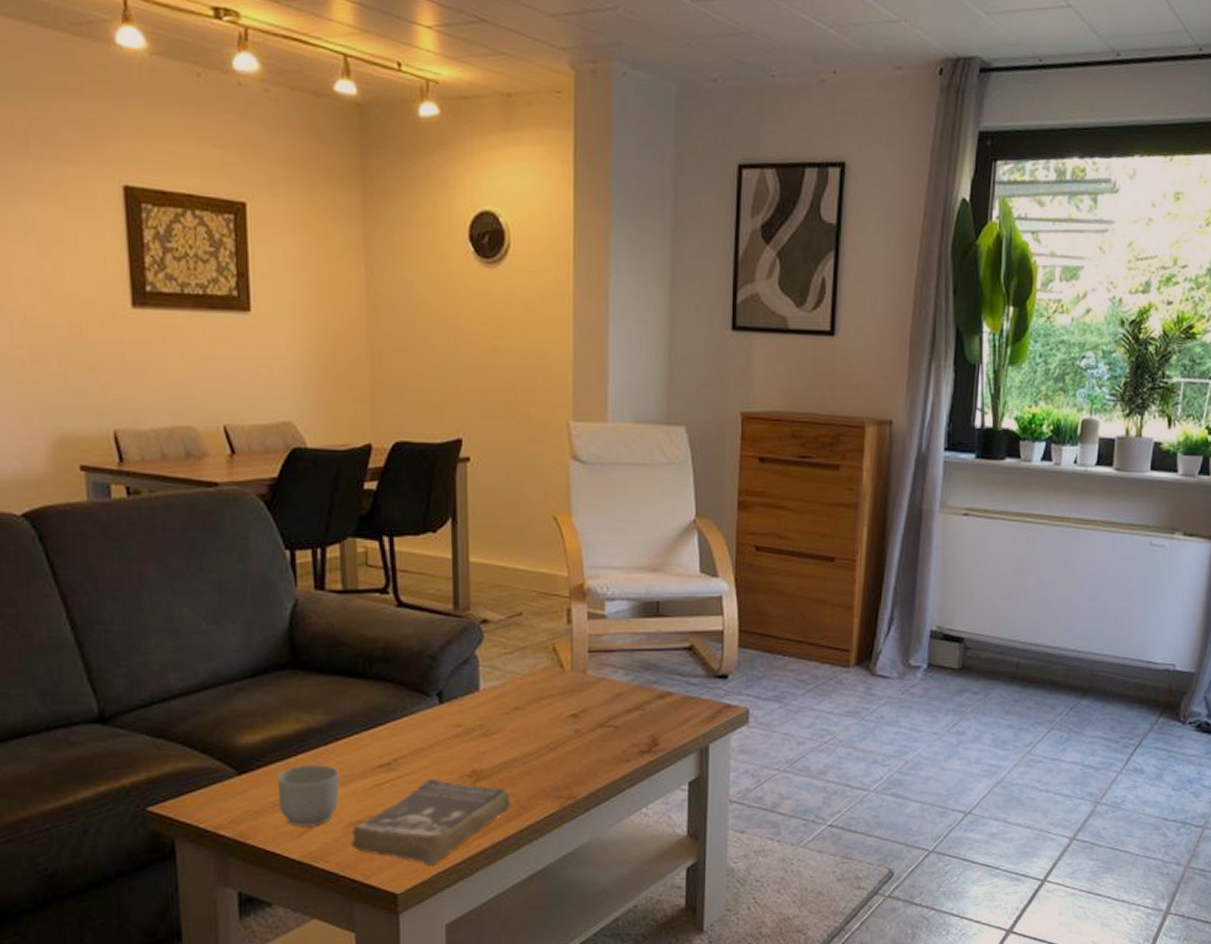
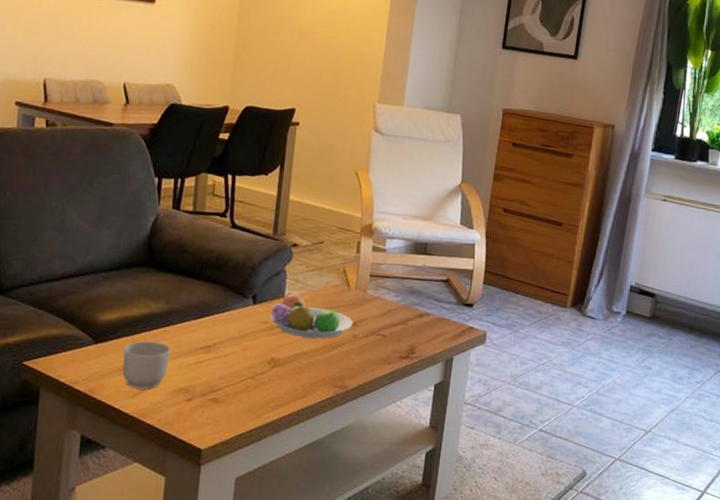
book: present [351,778,511,866] -> none [172,361,298,430]
fruit bowl: none [463,683,574,740] -> present [269,292,353,339]

